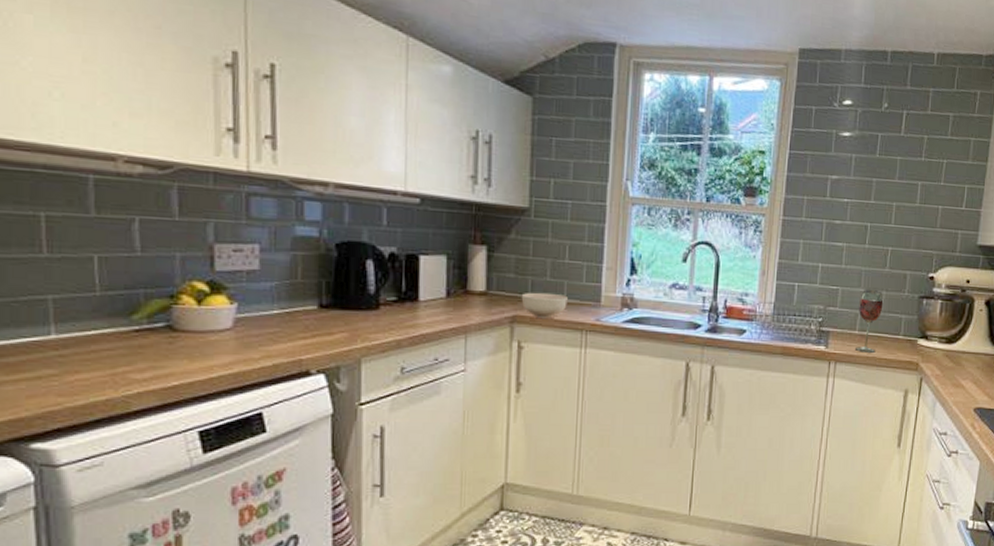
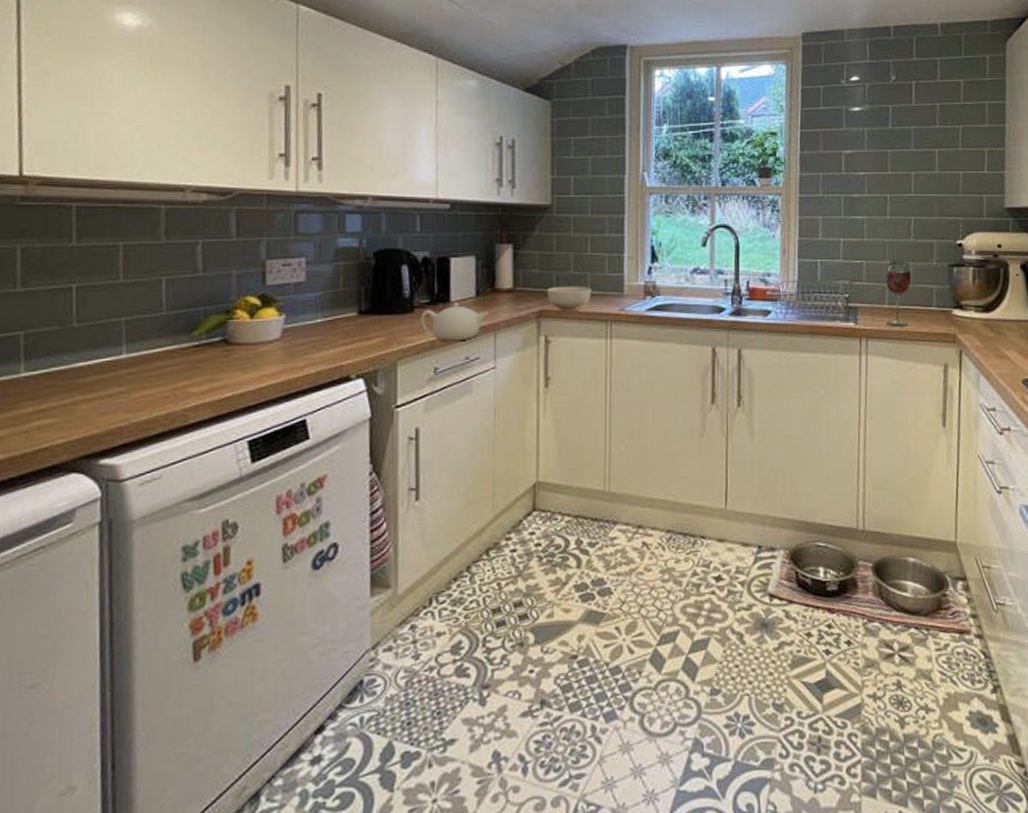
teapot: none [386,302,461,342] -> present [420,302,490,342]

